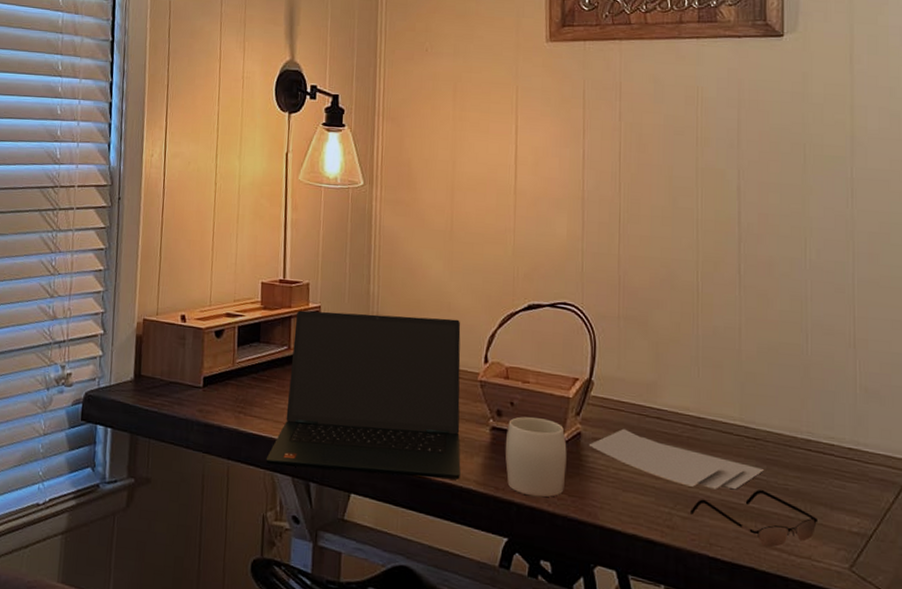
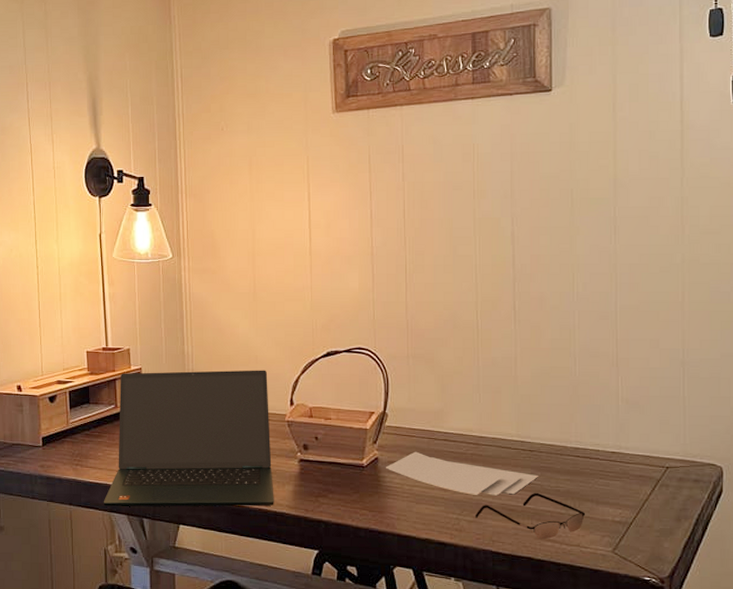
mug: present [505,416,567,498] -> none [312,448,366,515]

